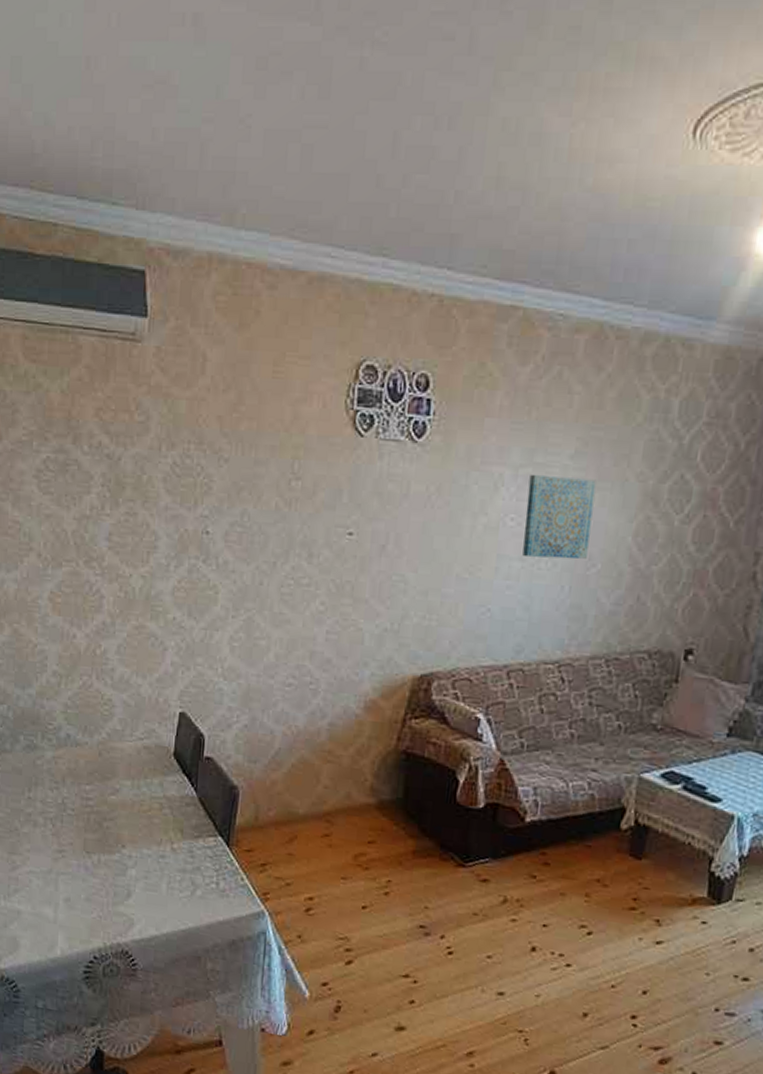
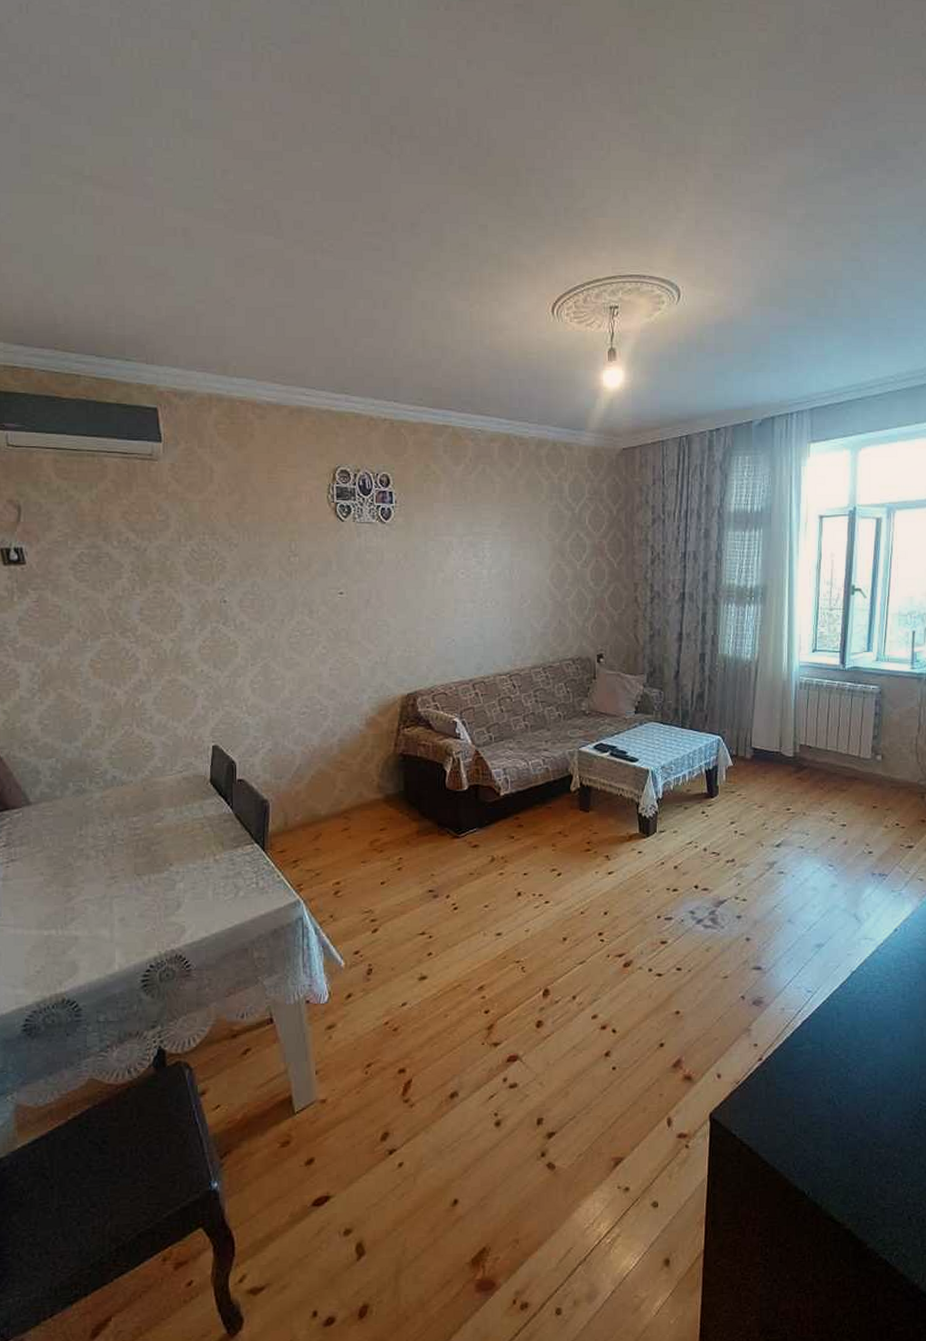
wall art: present [522,474,596,559] -> none [471,540,520,600]

